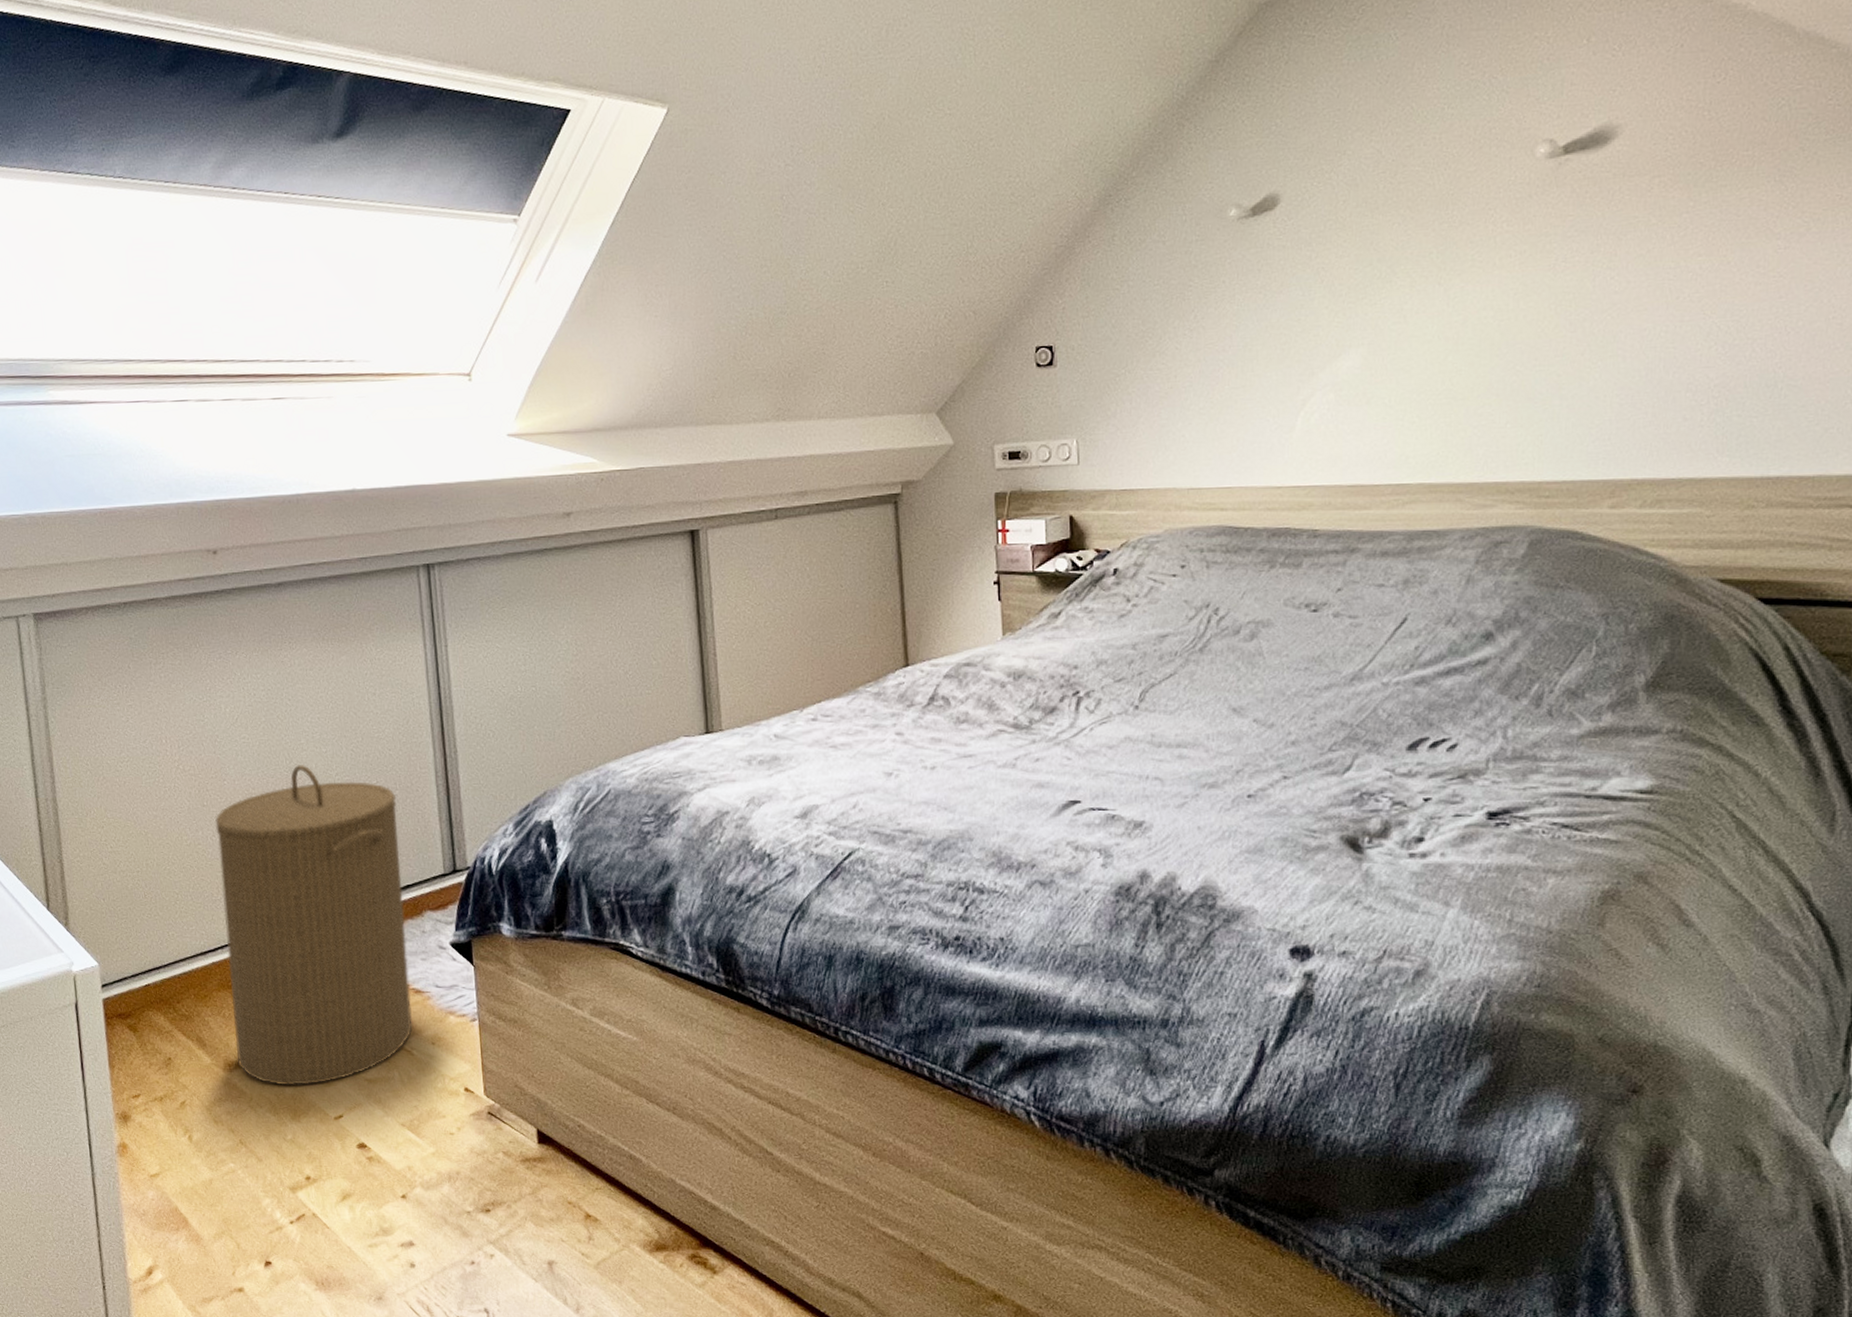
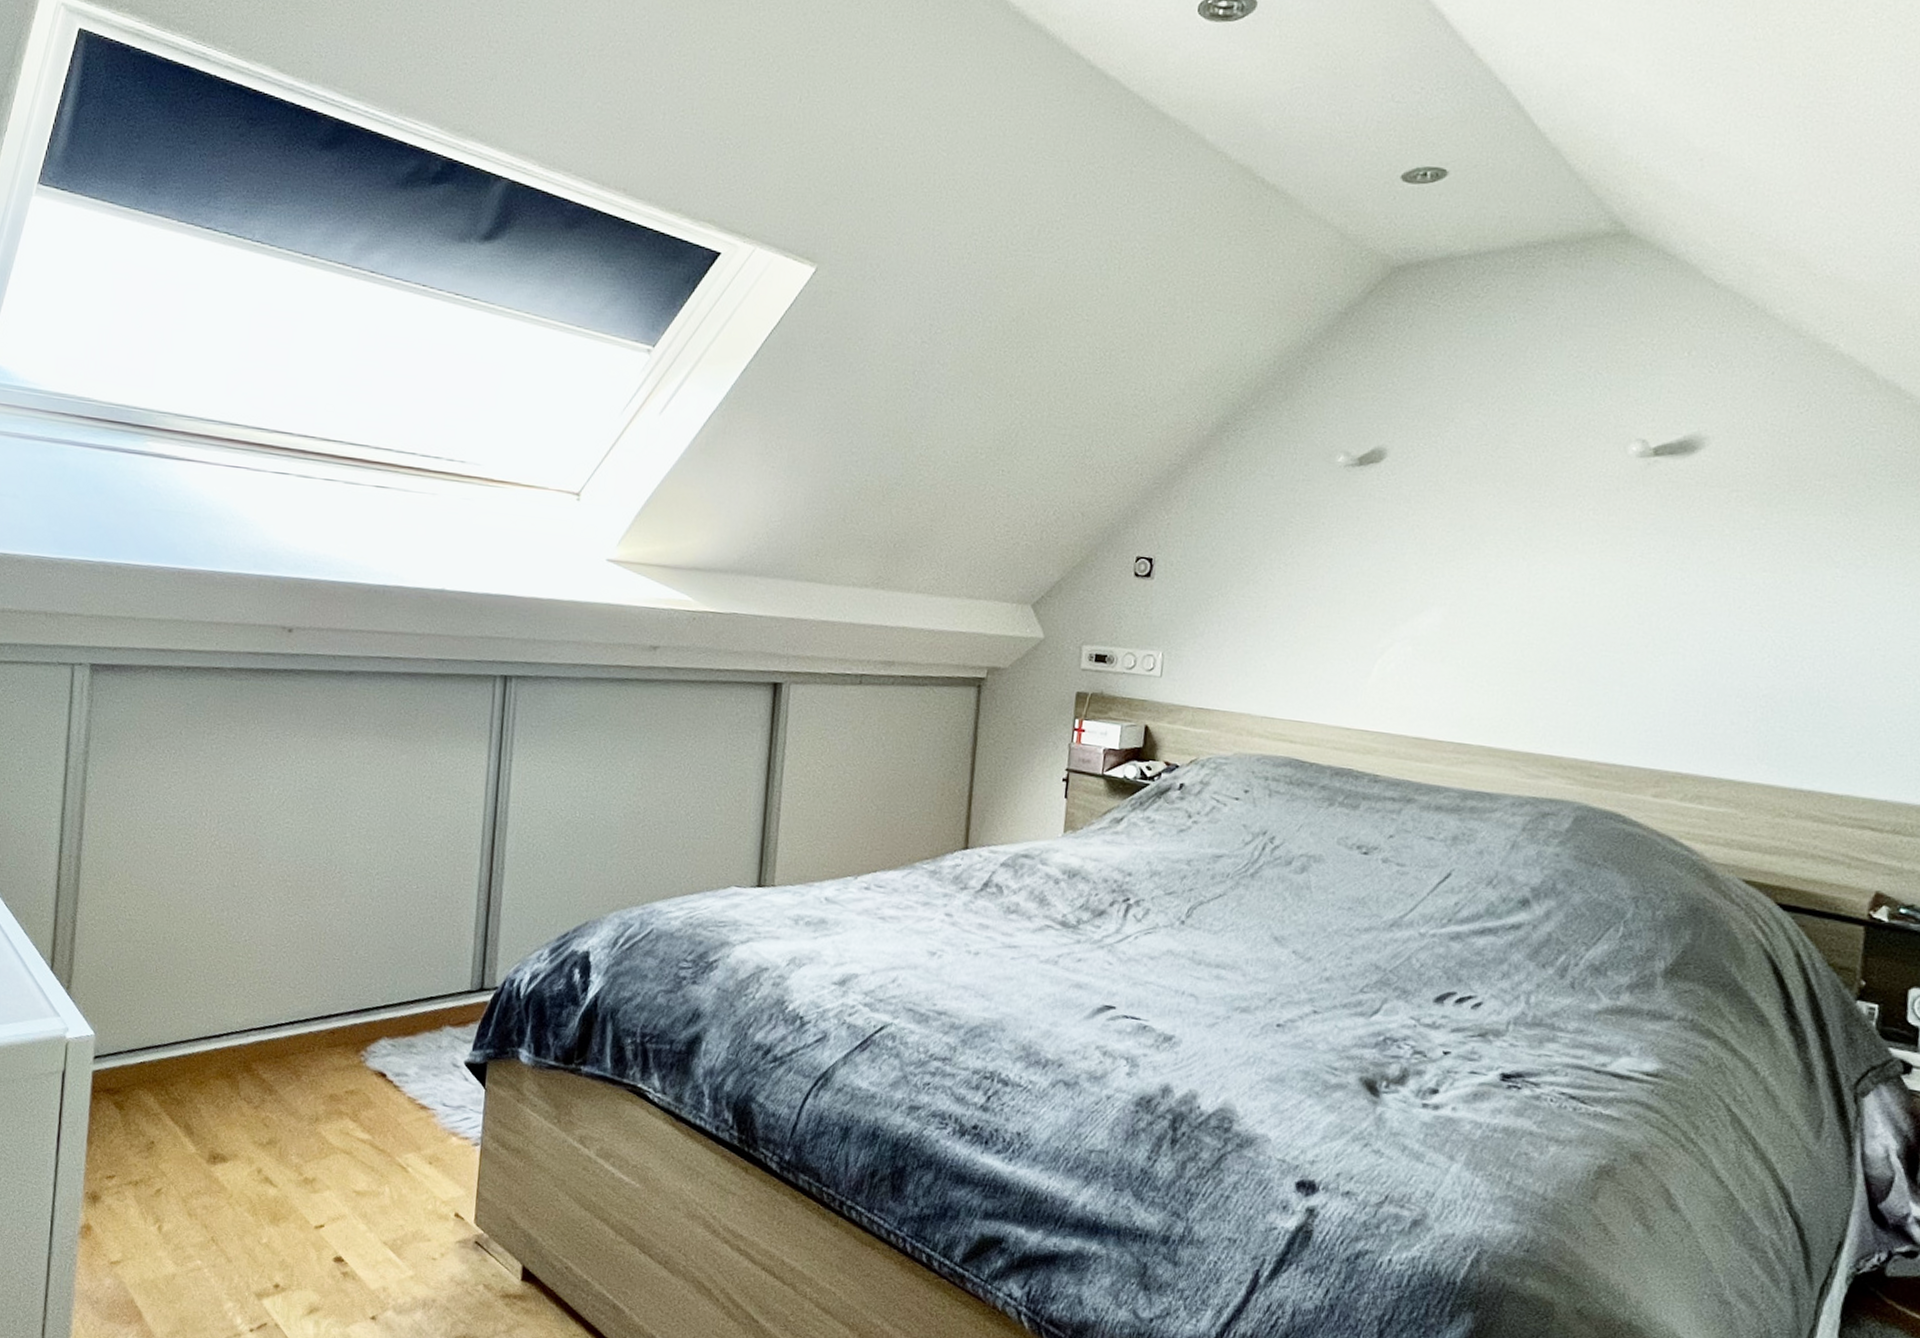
laundry hamper: present [215,765,413,1086] -> none [224,858,435,1190]

